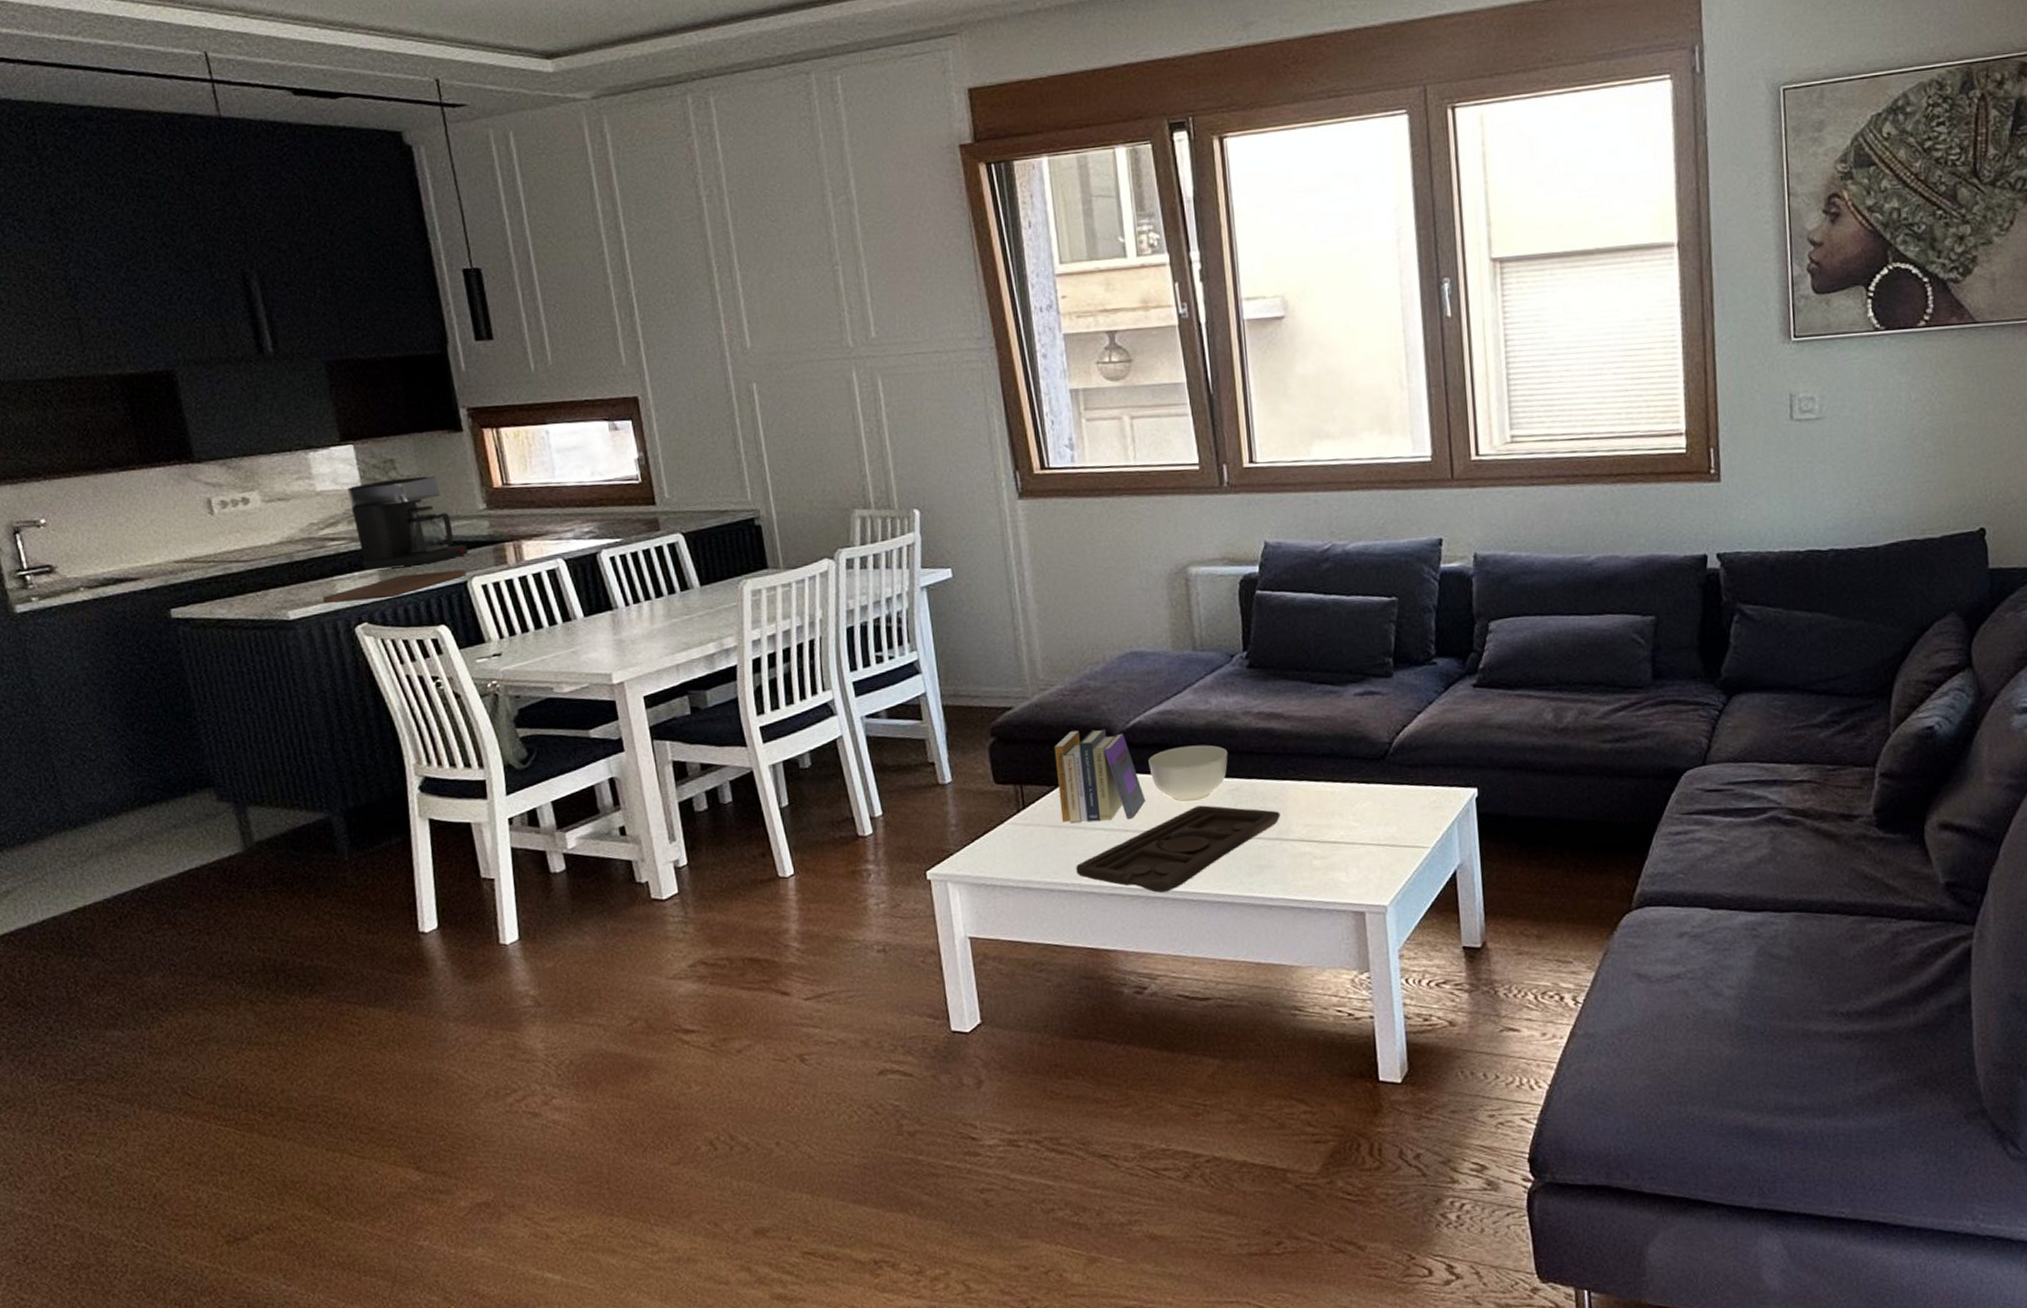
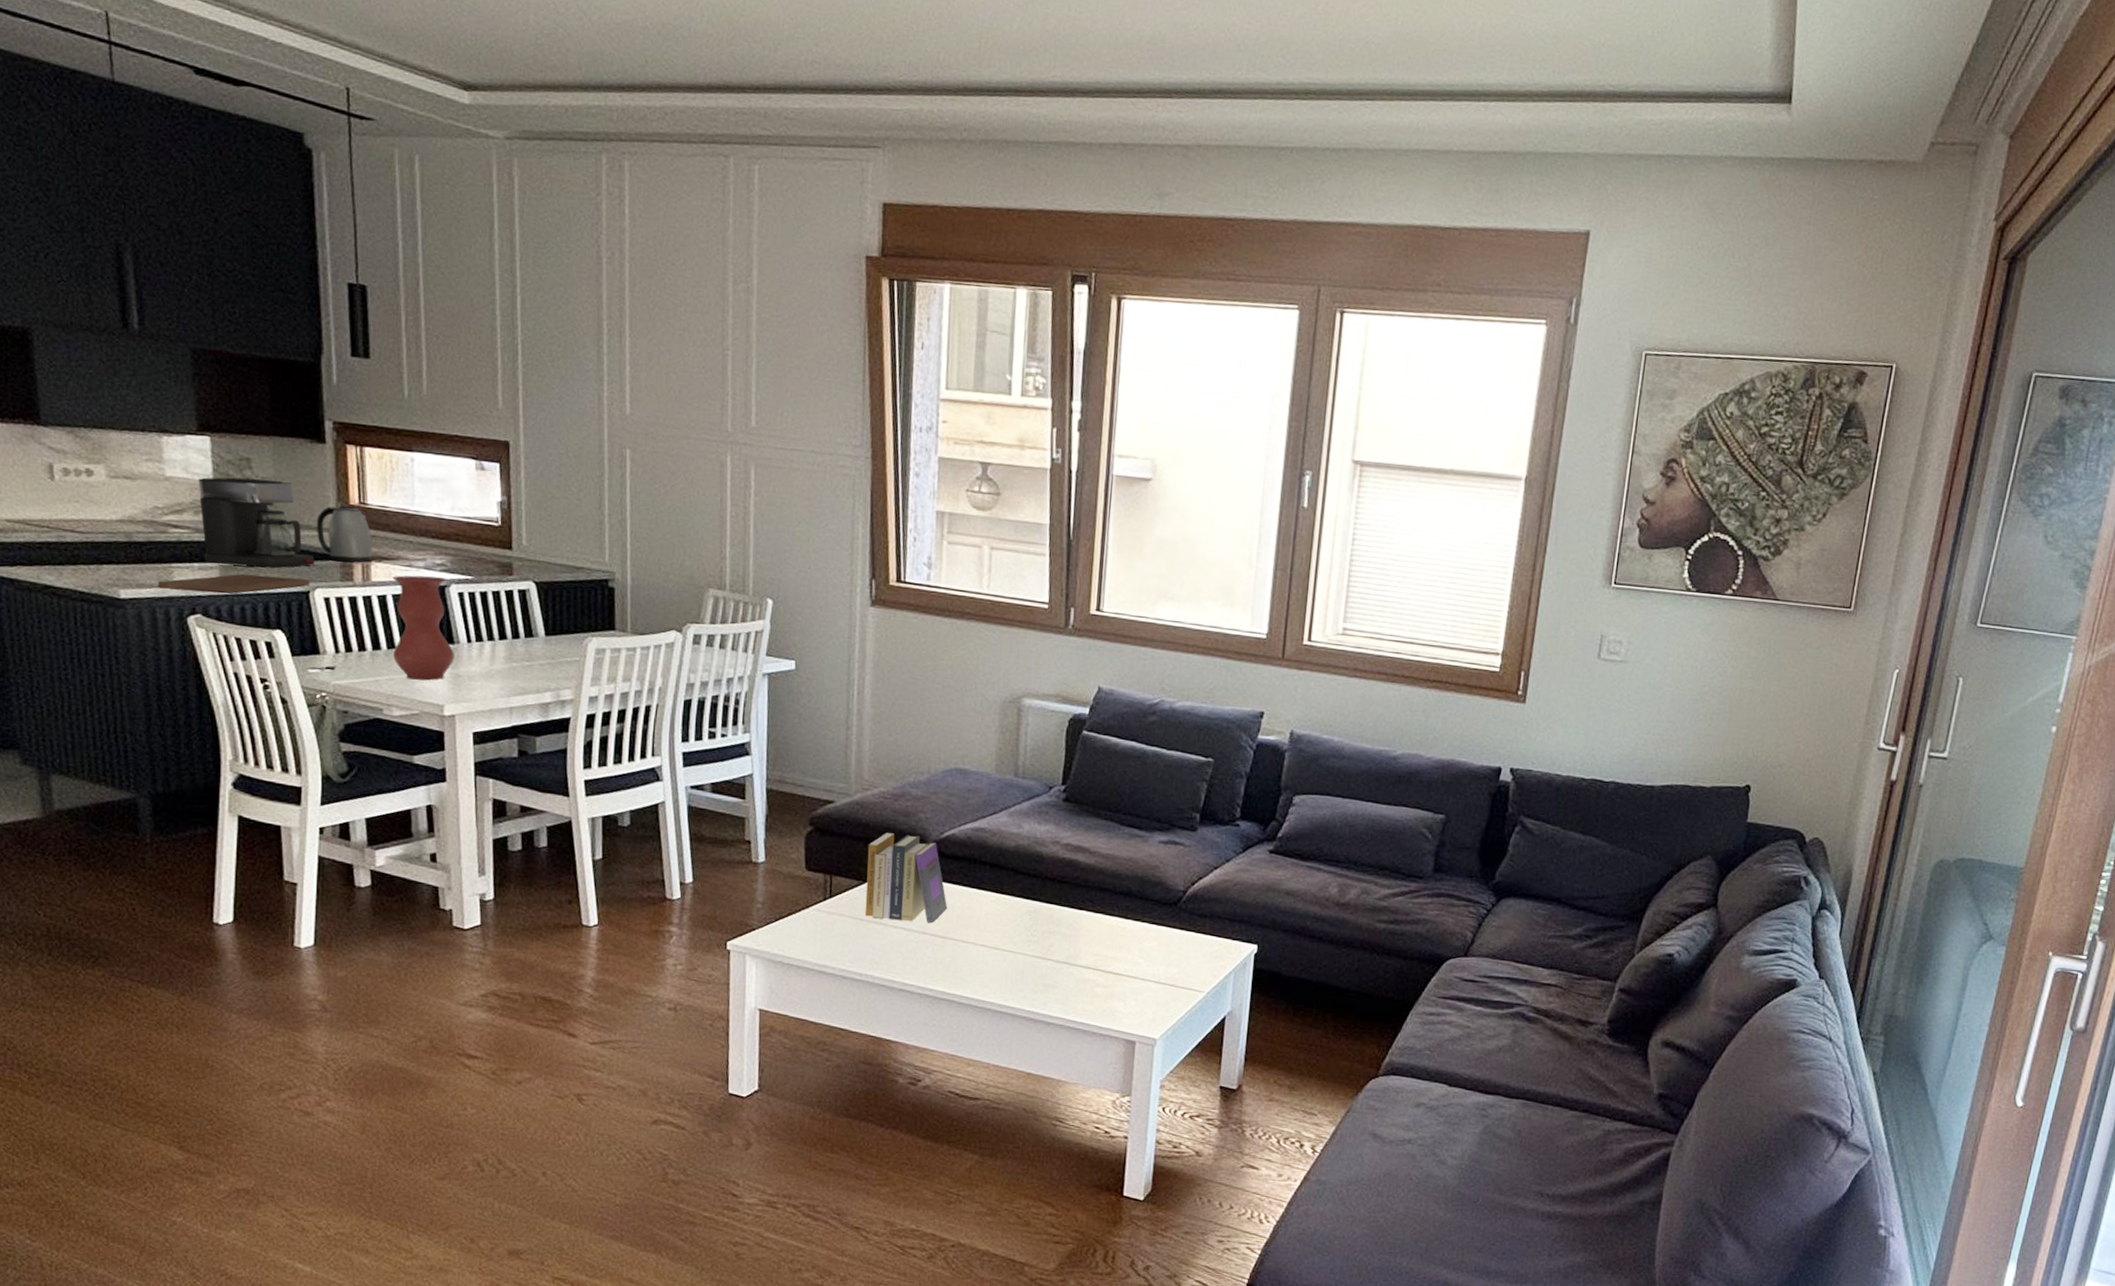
kettle: none [464,489,524,547] -> present [316,505,373,563]
vase: none [544,545,616,653] -> present [392,575,455,680]
decorative tray: present [1076,805,1280,893] -> none [871,920,1072,996]
bowl: present [1148,744,1228,802] -> none [955,863,1032,916]

